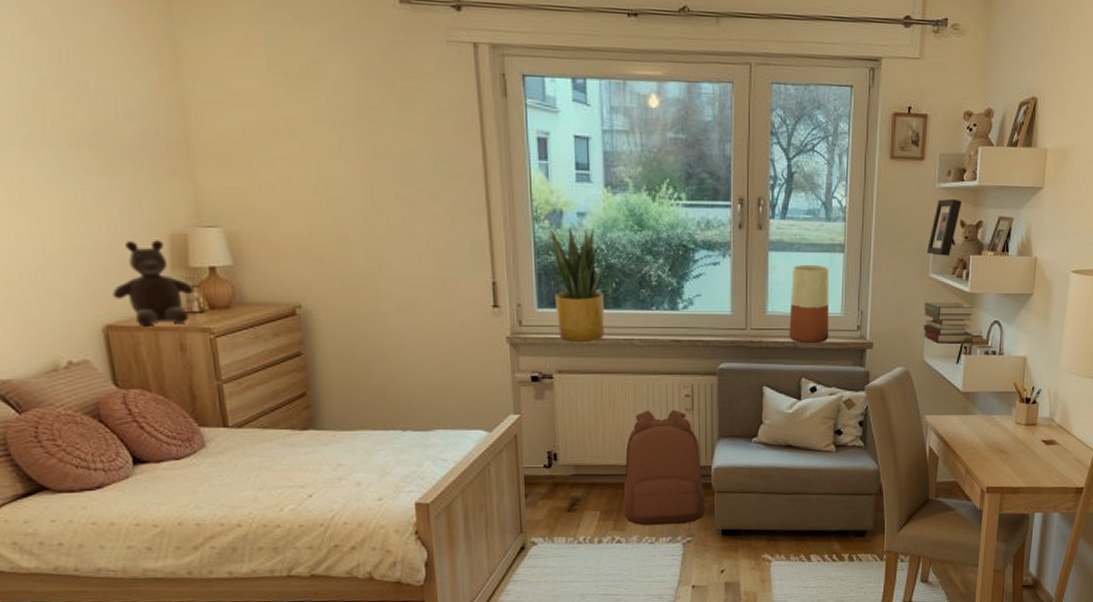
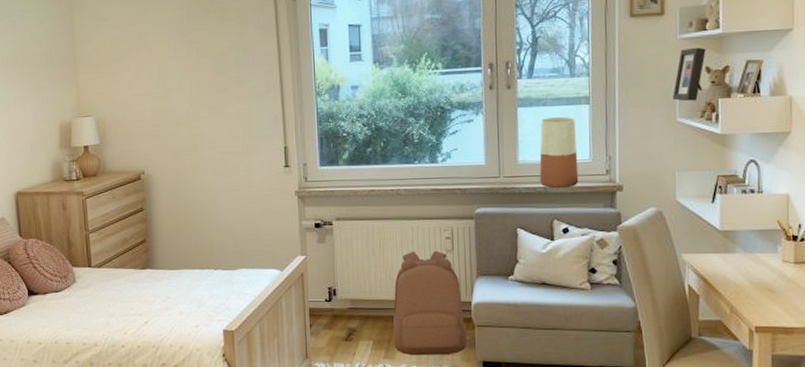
teddy bear: present [112,240,194,326] -> none [22,128,74,192]
planter: present [549,226,607,343] -> none [329,97,376,194]
books: present [924,302,974,344] -> none [673,144,729,184]

